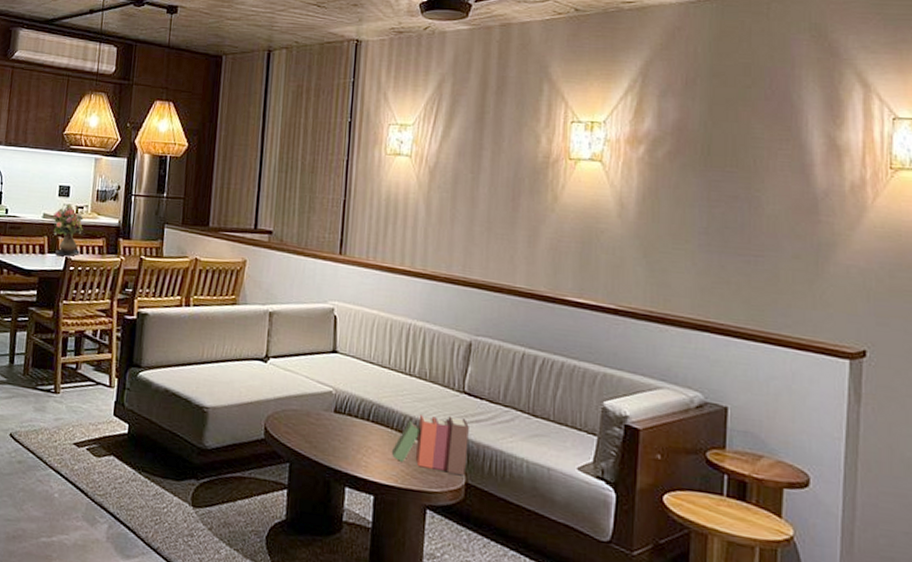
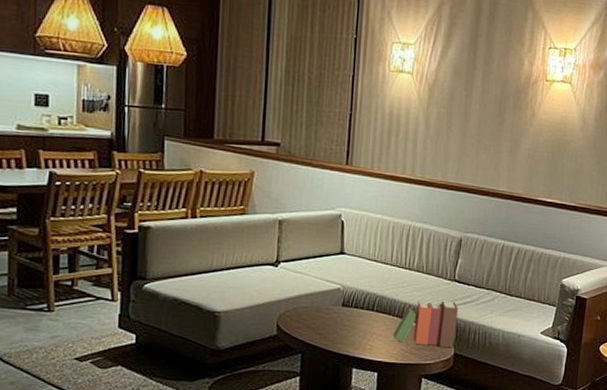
bouquet: present [52,204,84,257] -> none [28,114,70,172]

